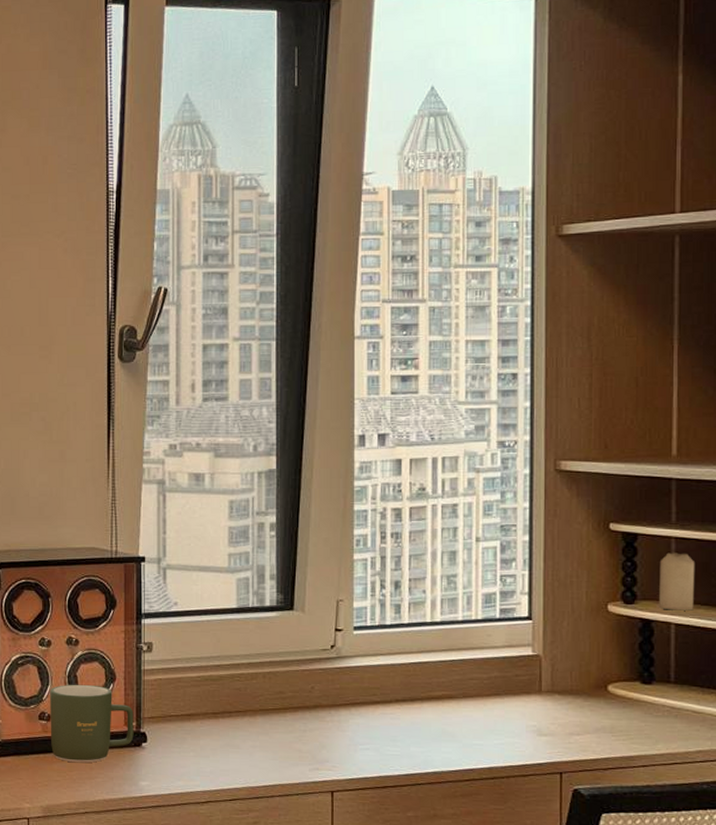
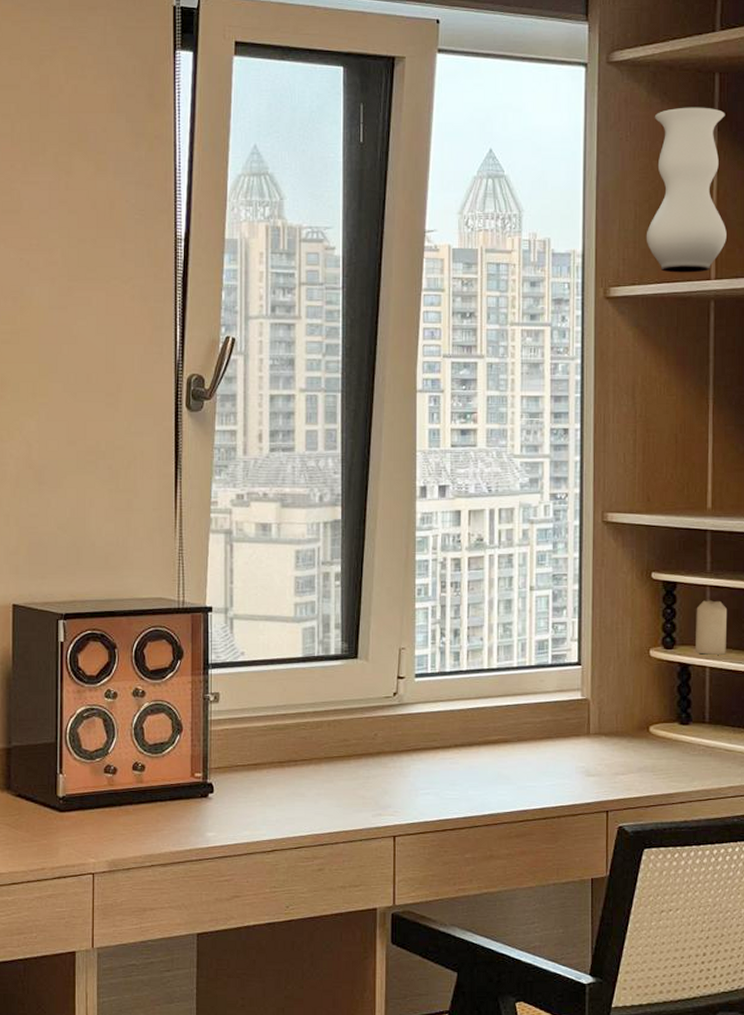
mug: present [50,684,134,763] -> none [116,736,201,816]
vase: none [602,30,693,208] -> present [646,107,727,273]

